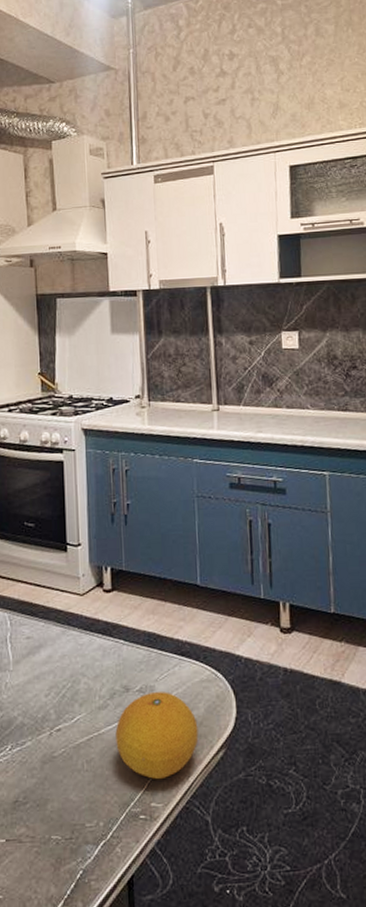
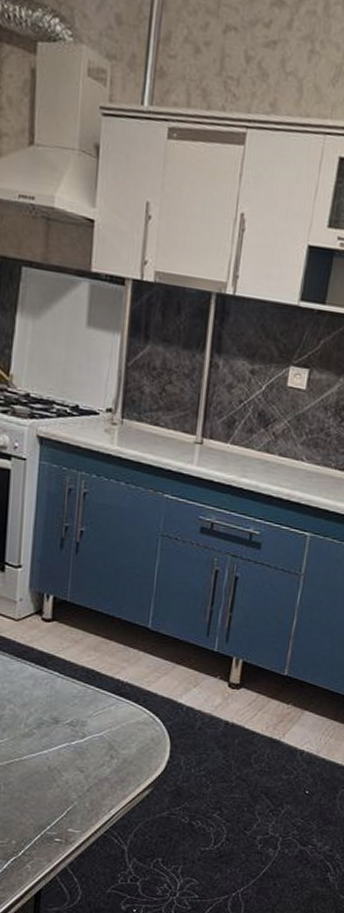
fruit: present [115,691,199,780] -> none [38,727,127,809]

